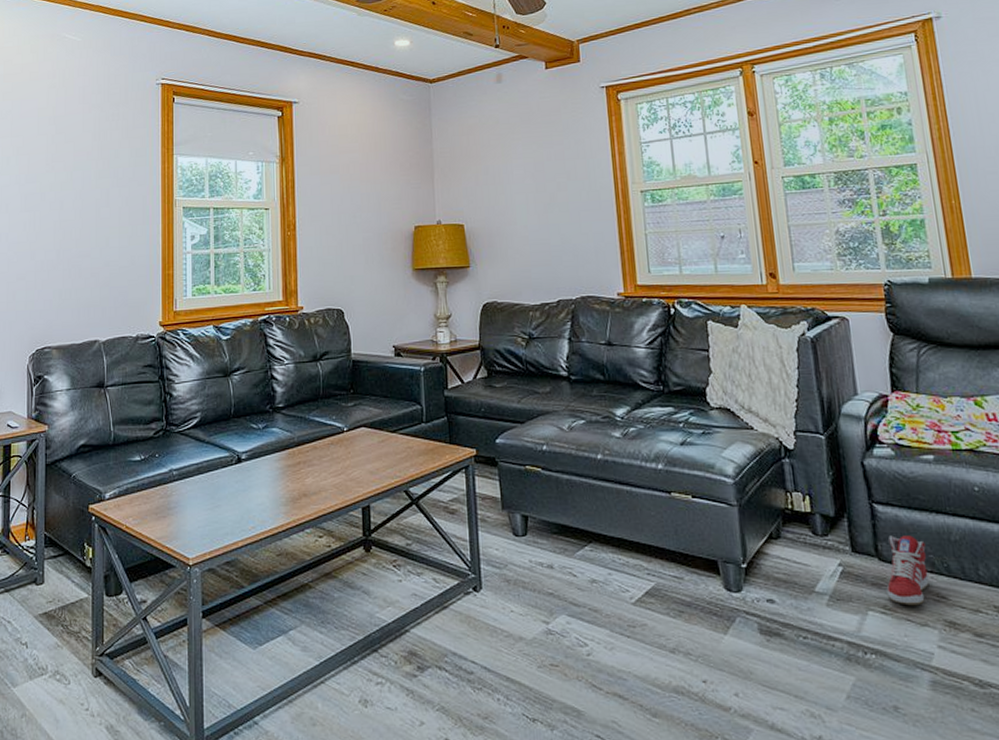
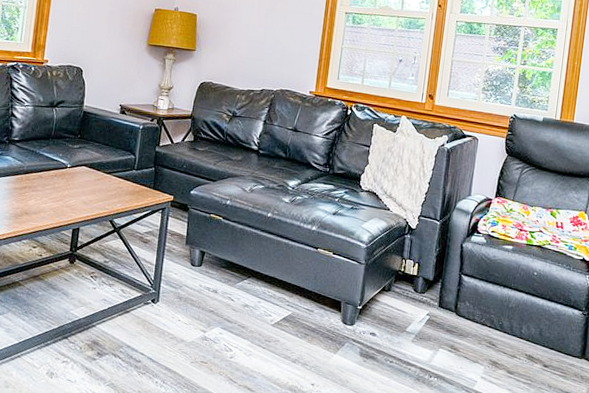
sneaker: present [886,535,929,606] -> none [455,298,491,348]

